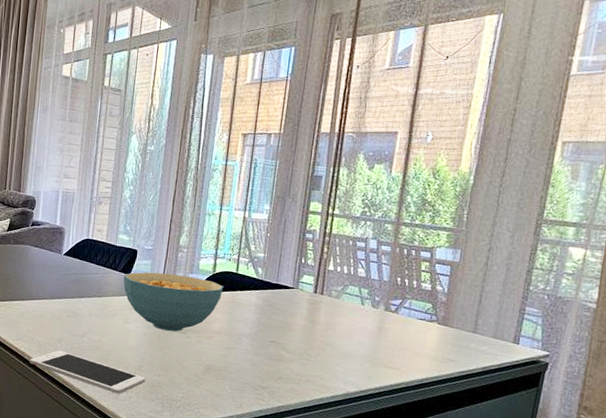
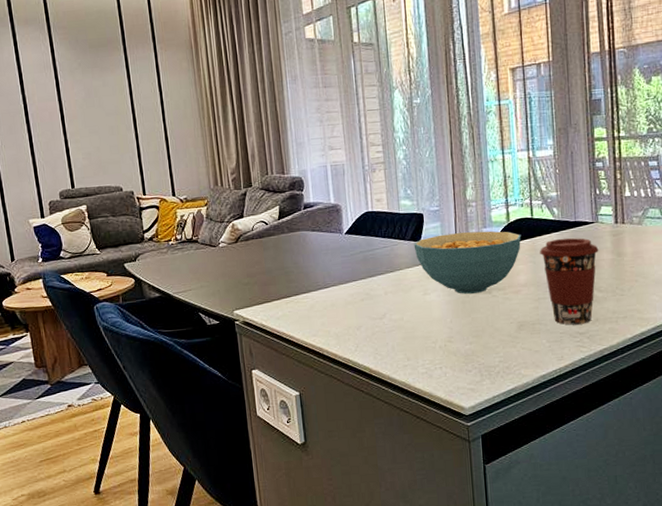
cell phone: present [29,350,146,394] -> none [329,338,458,373]
coffee cup: none [238,296,294,380] -> present [540,238,599,325]

